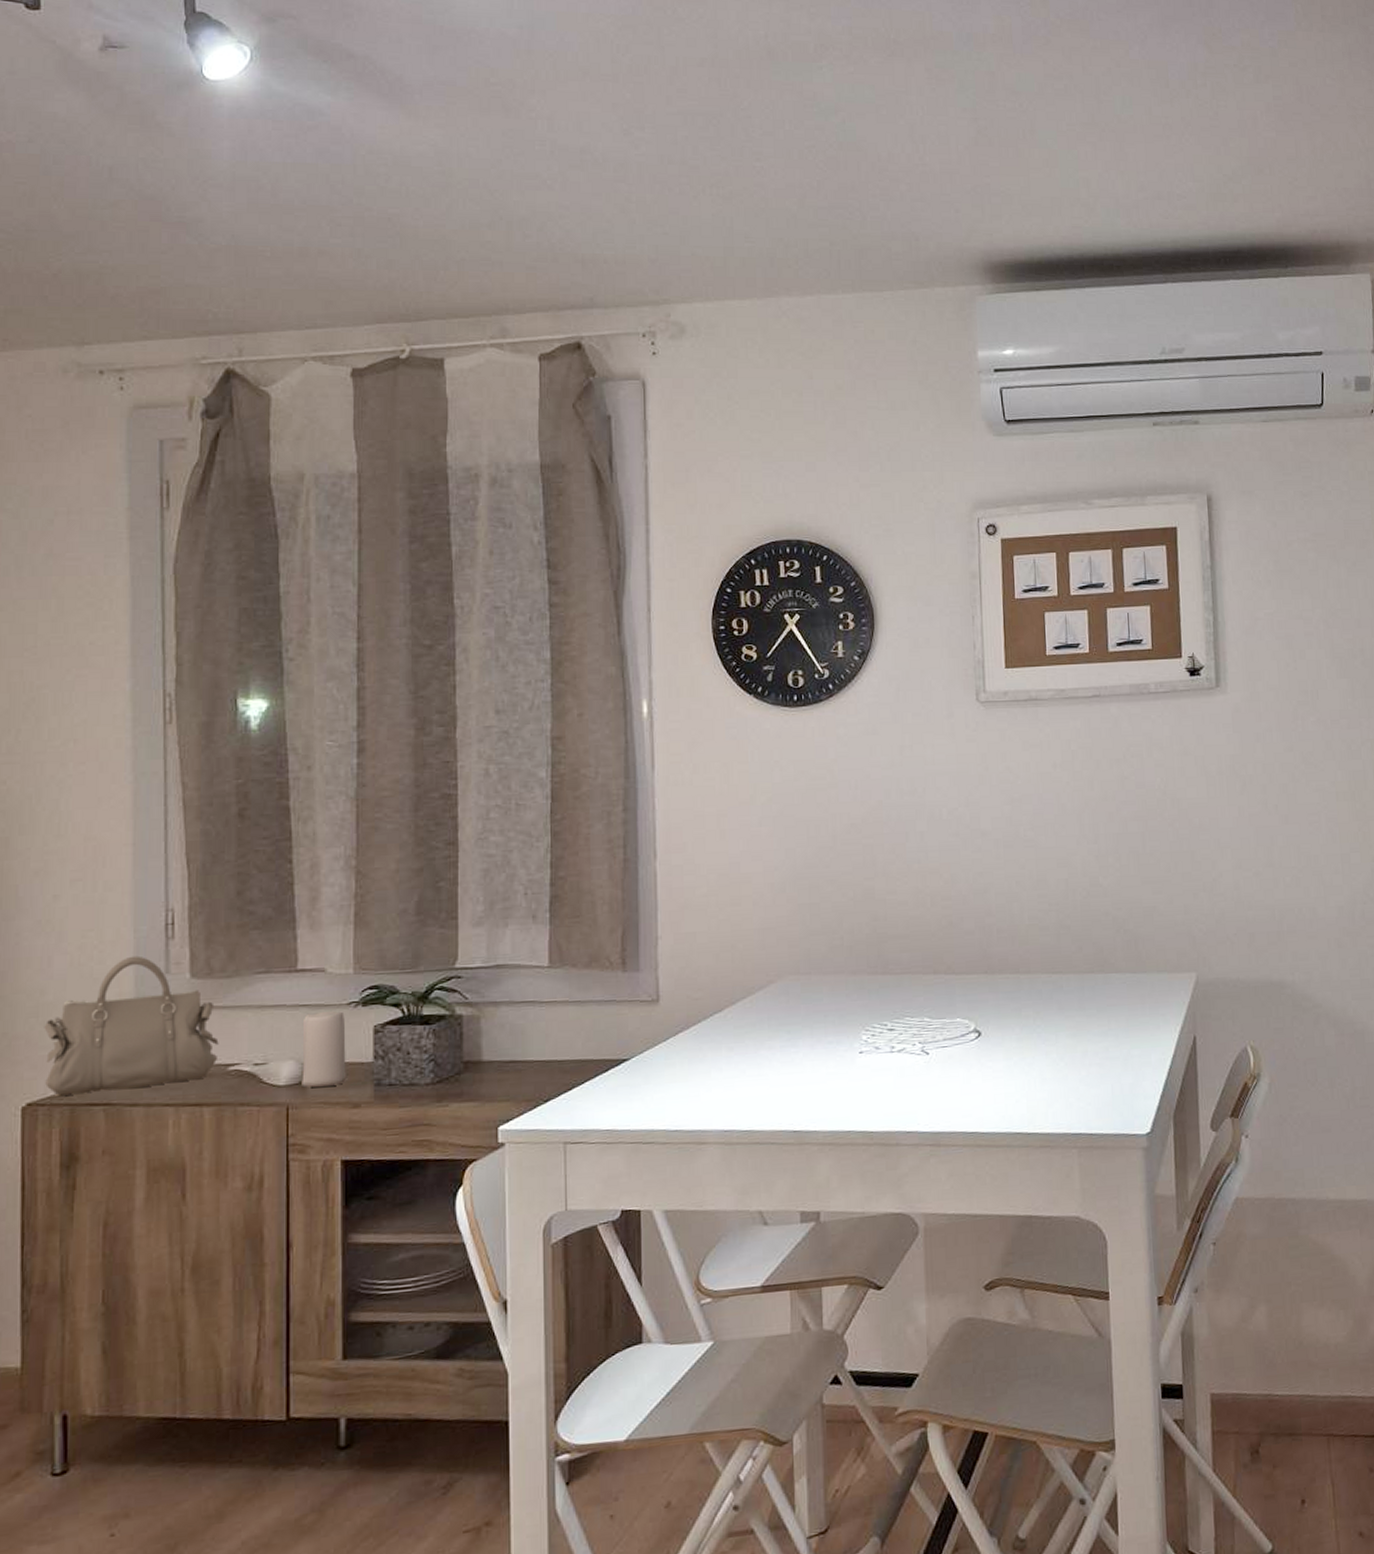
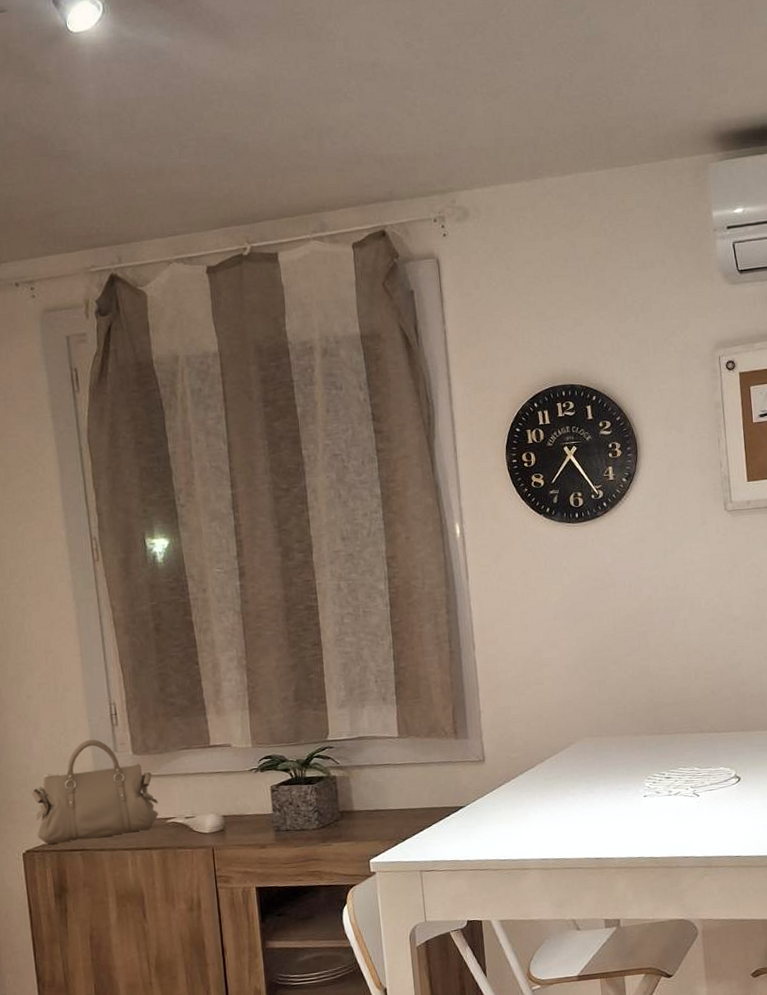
candle: present [302,1010,347,1088] -> none [217,776,255,835]

